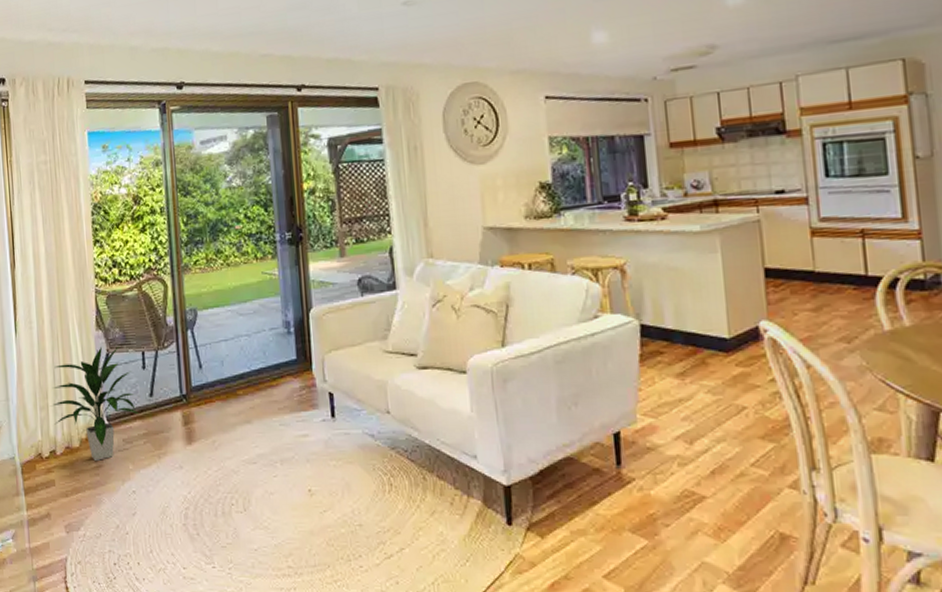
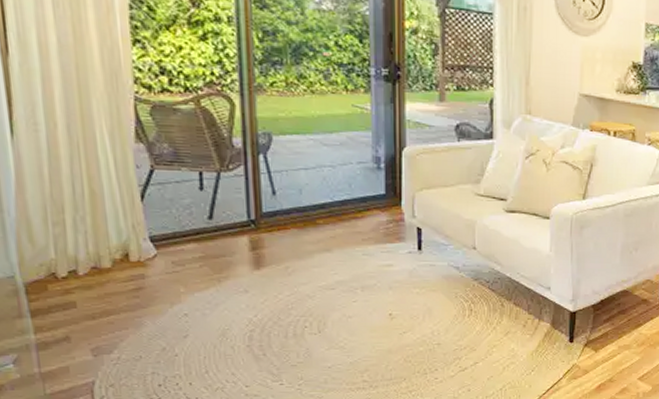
indoor plant: present [50,346,139,461] -> none [67,161,193,282]

